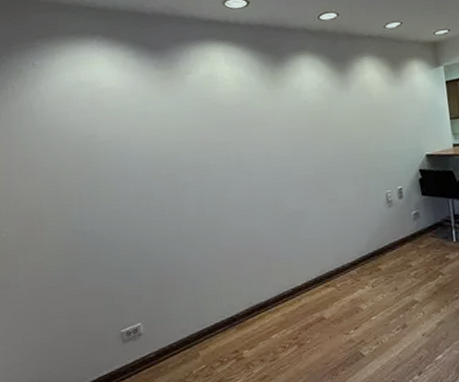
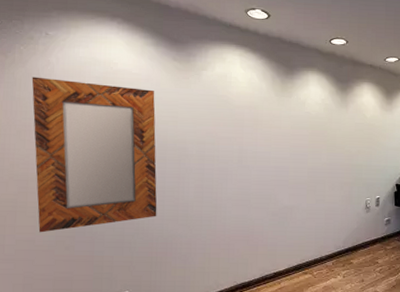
home mirror: none [25,104,160,268] -> present [31,76,157,233]

